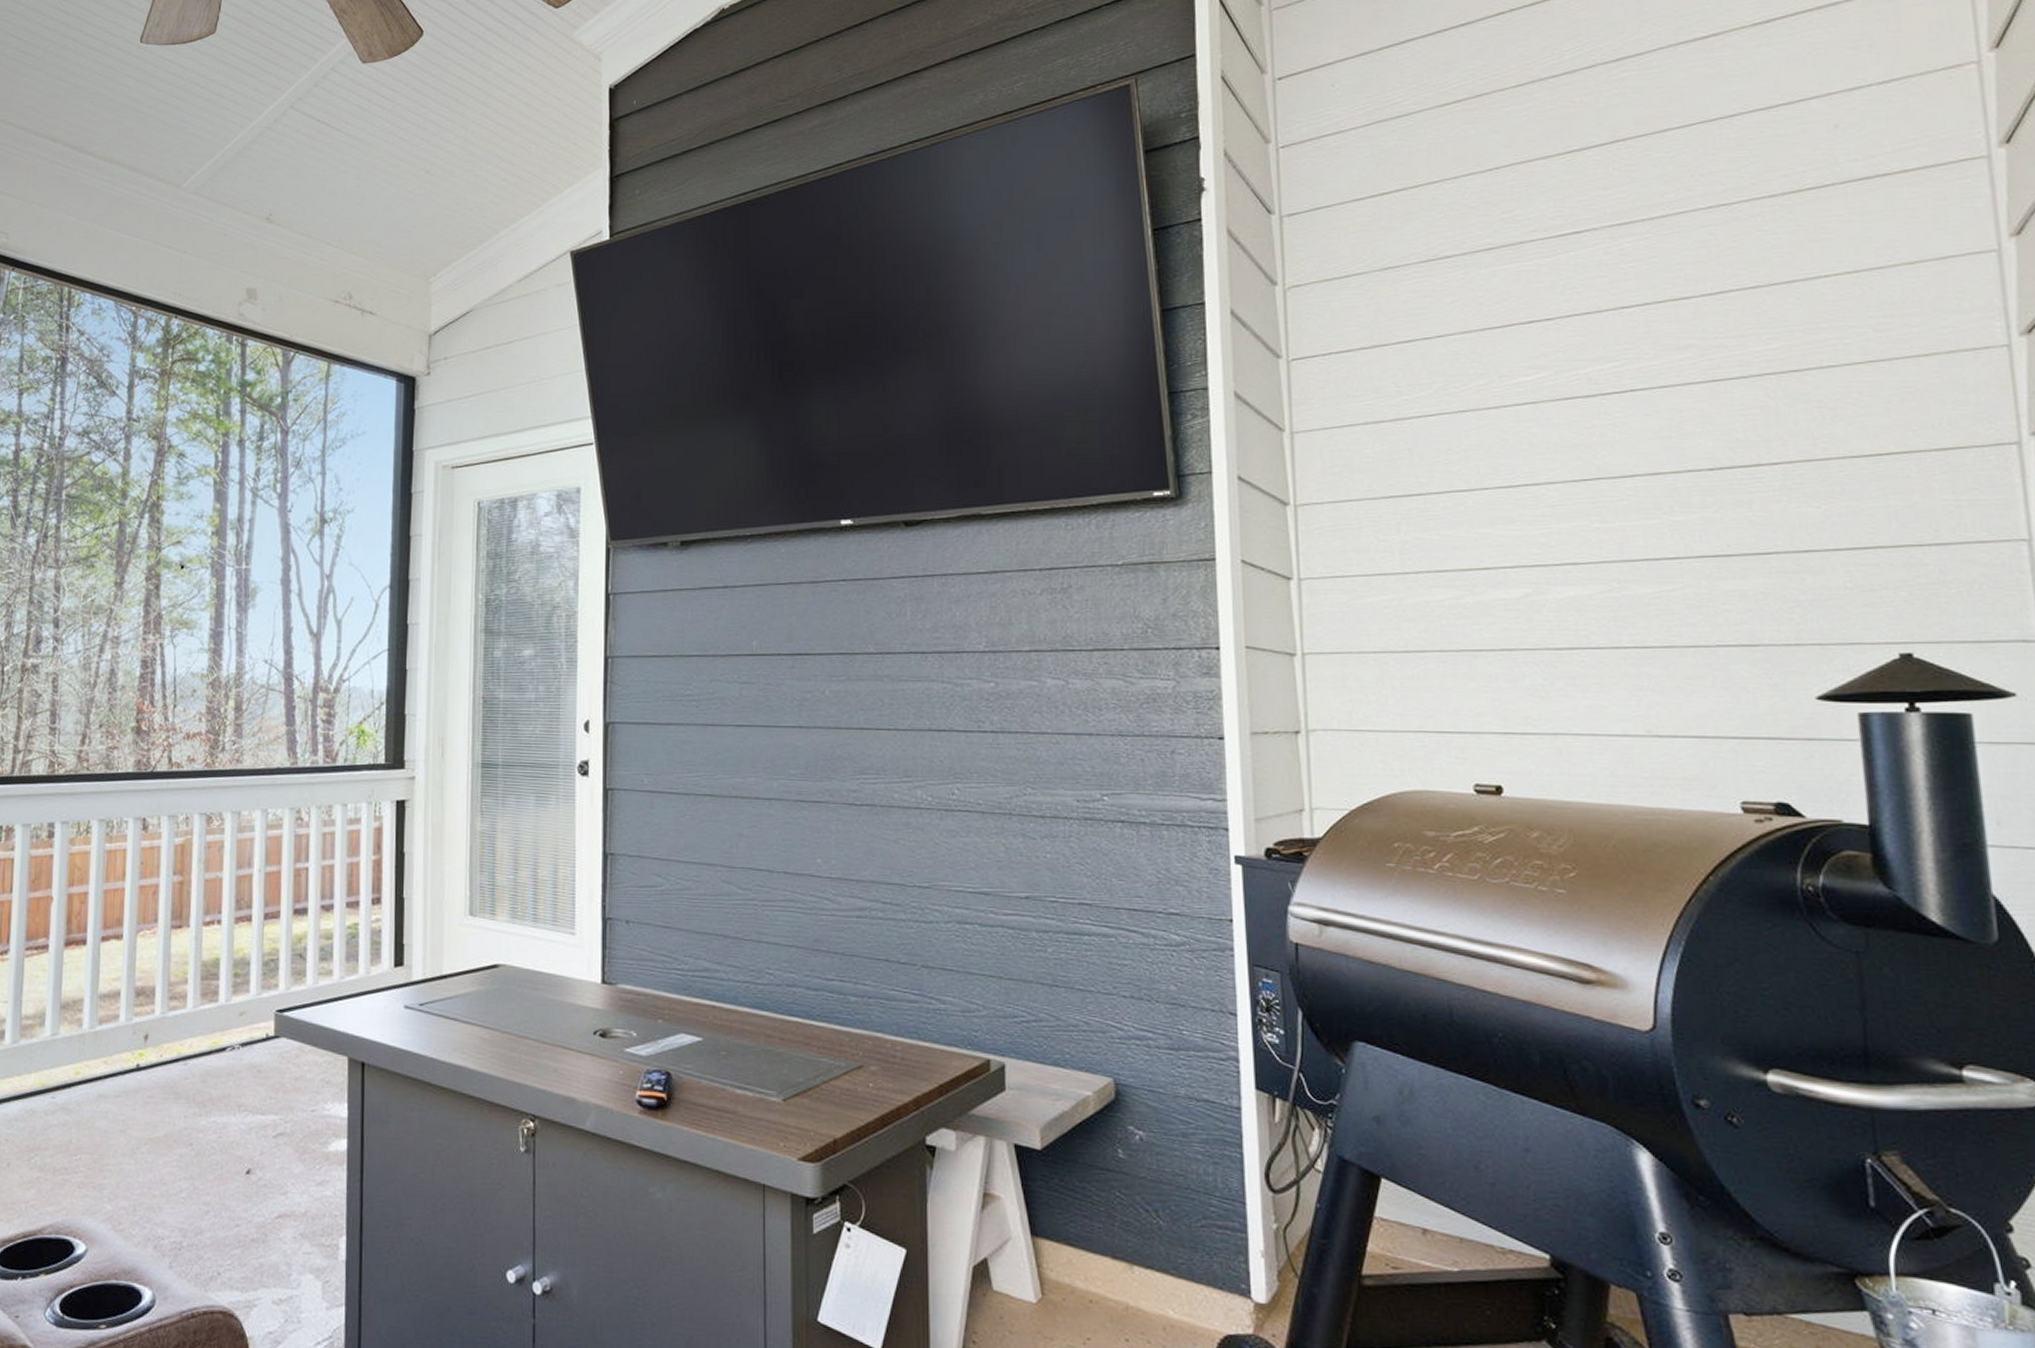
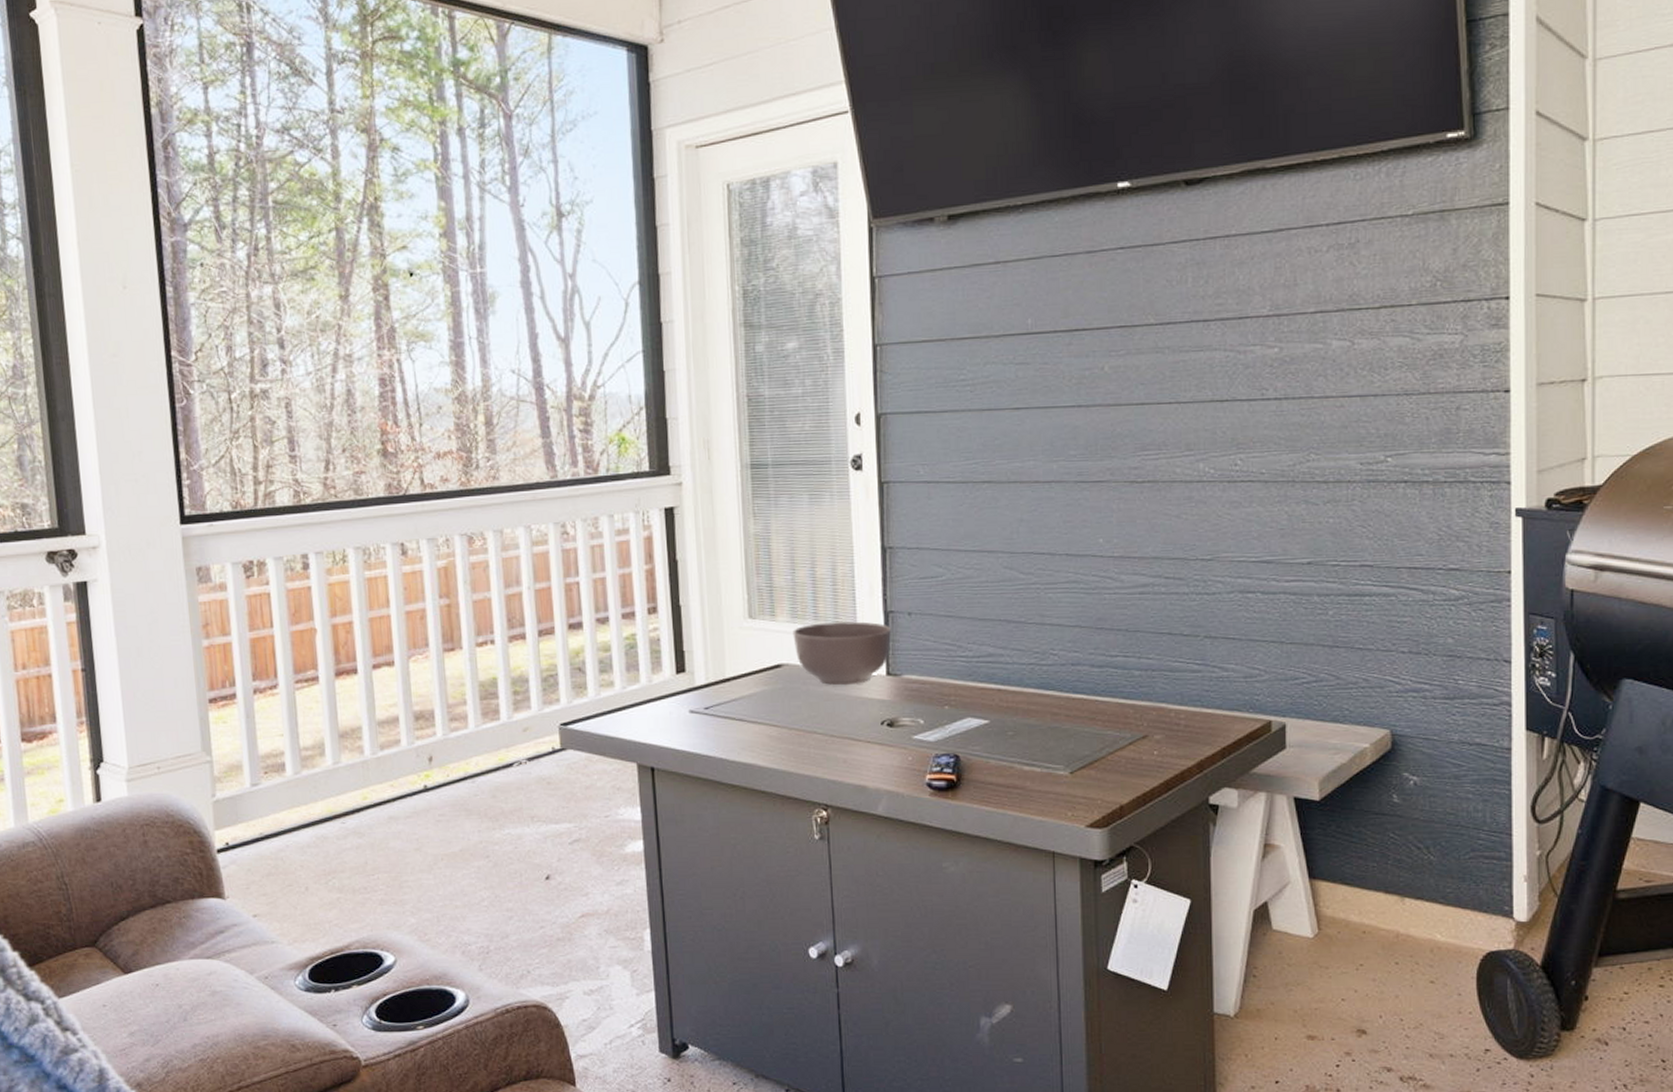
bowl: none [511,925,609,991] -> present [792,621,892,686]

